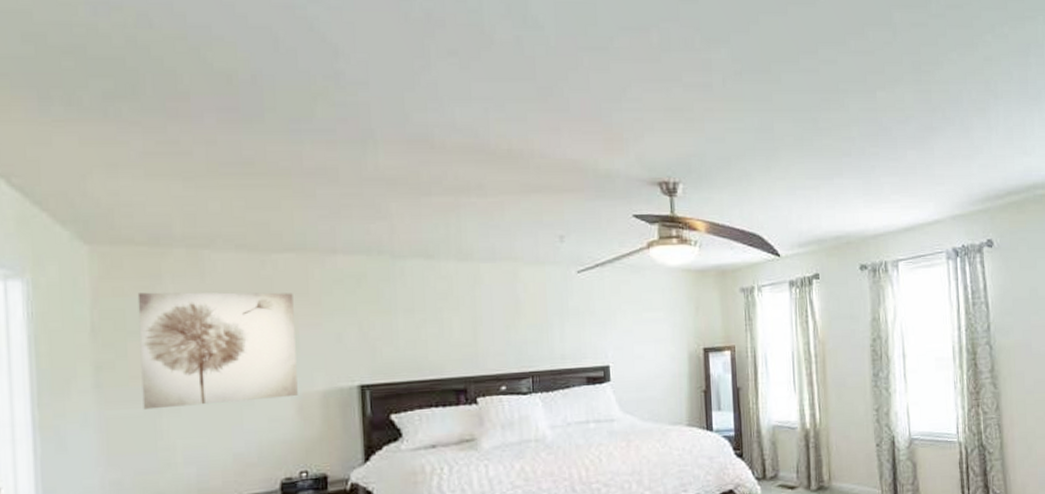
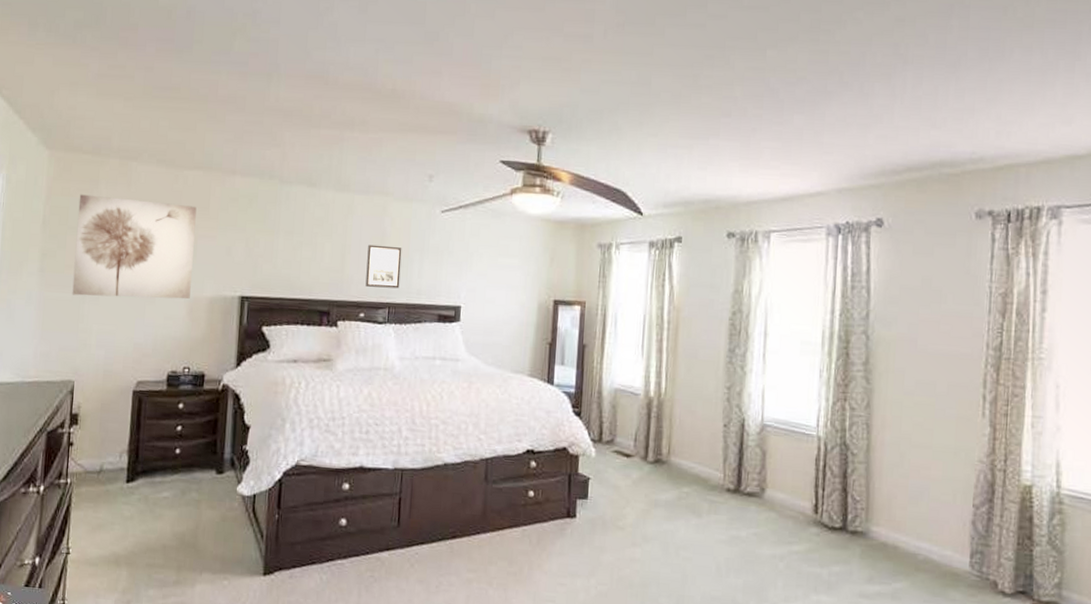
wall art: none [501,313,542,358] -> present [365,244,402,289]

